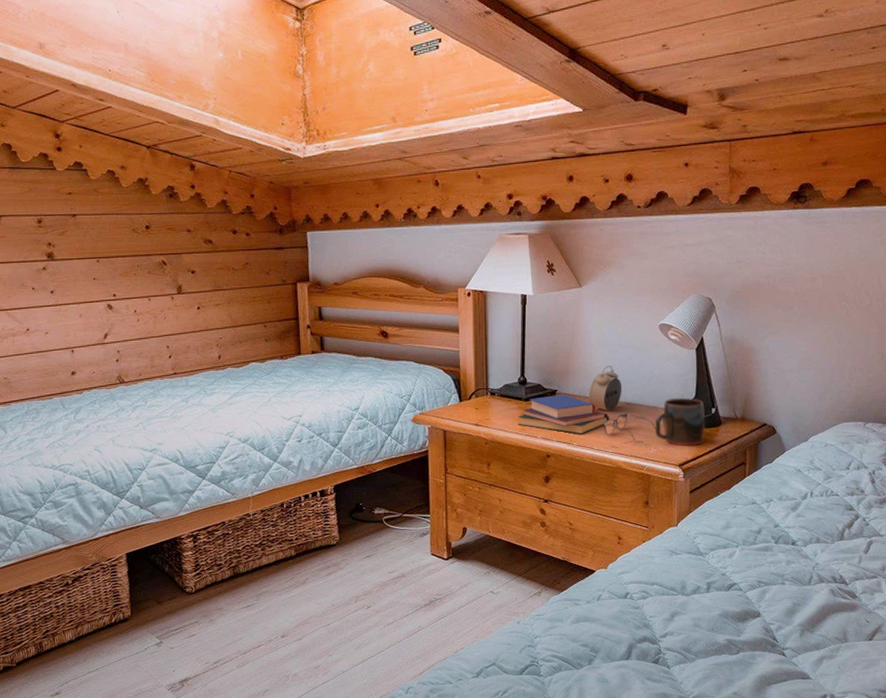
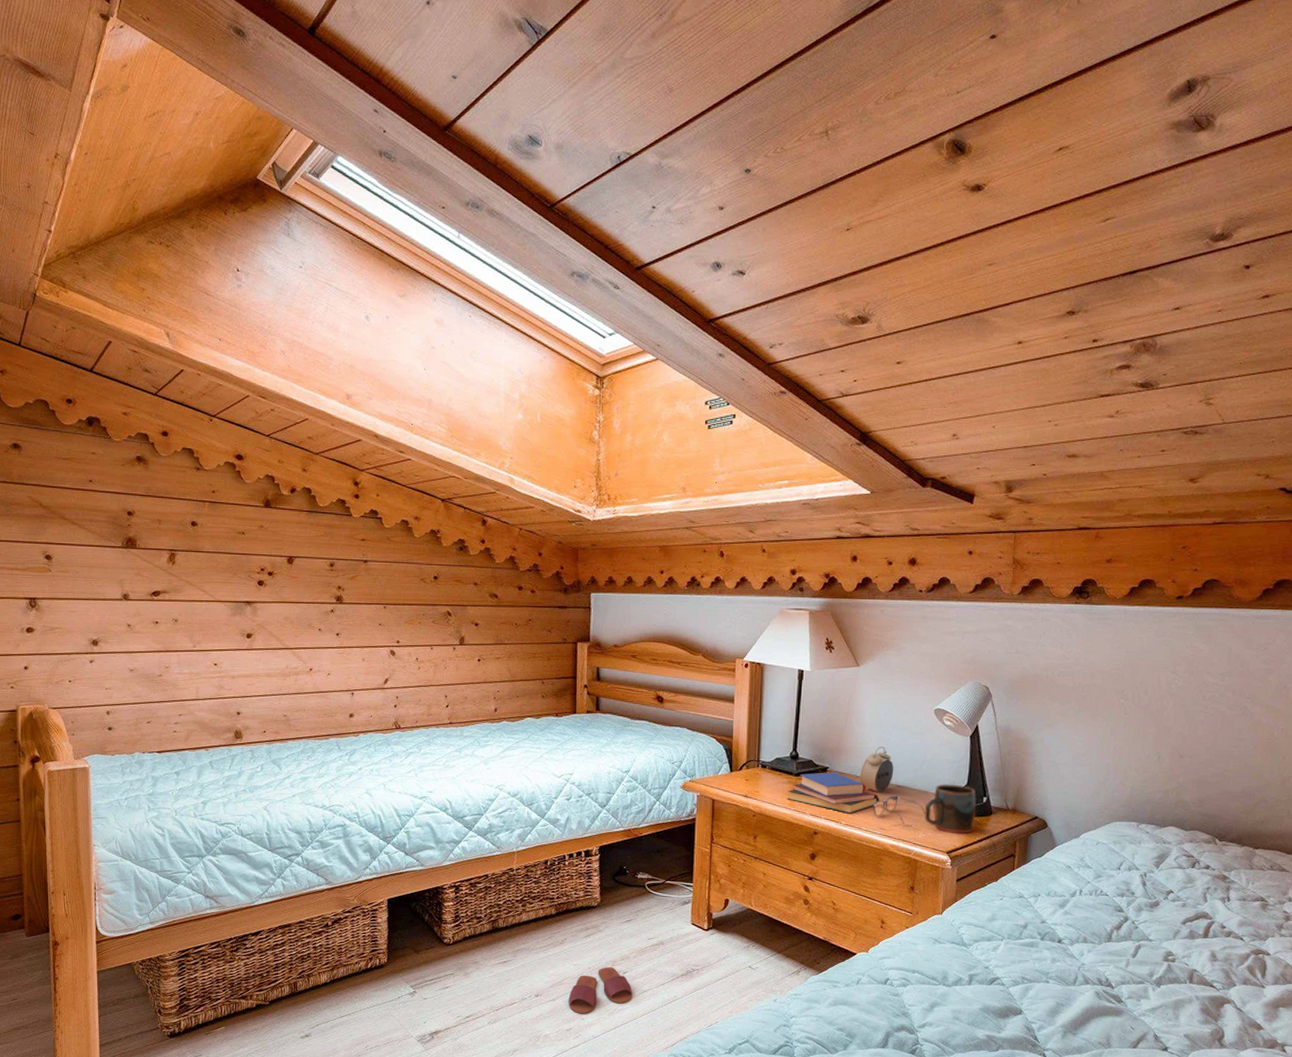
slippers: none [314,603,378,650] -> present [568,967,633,1013]

